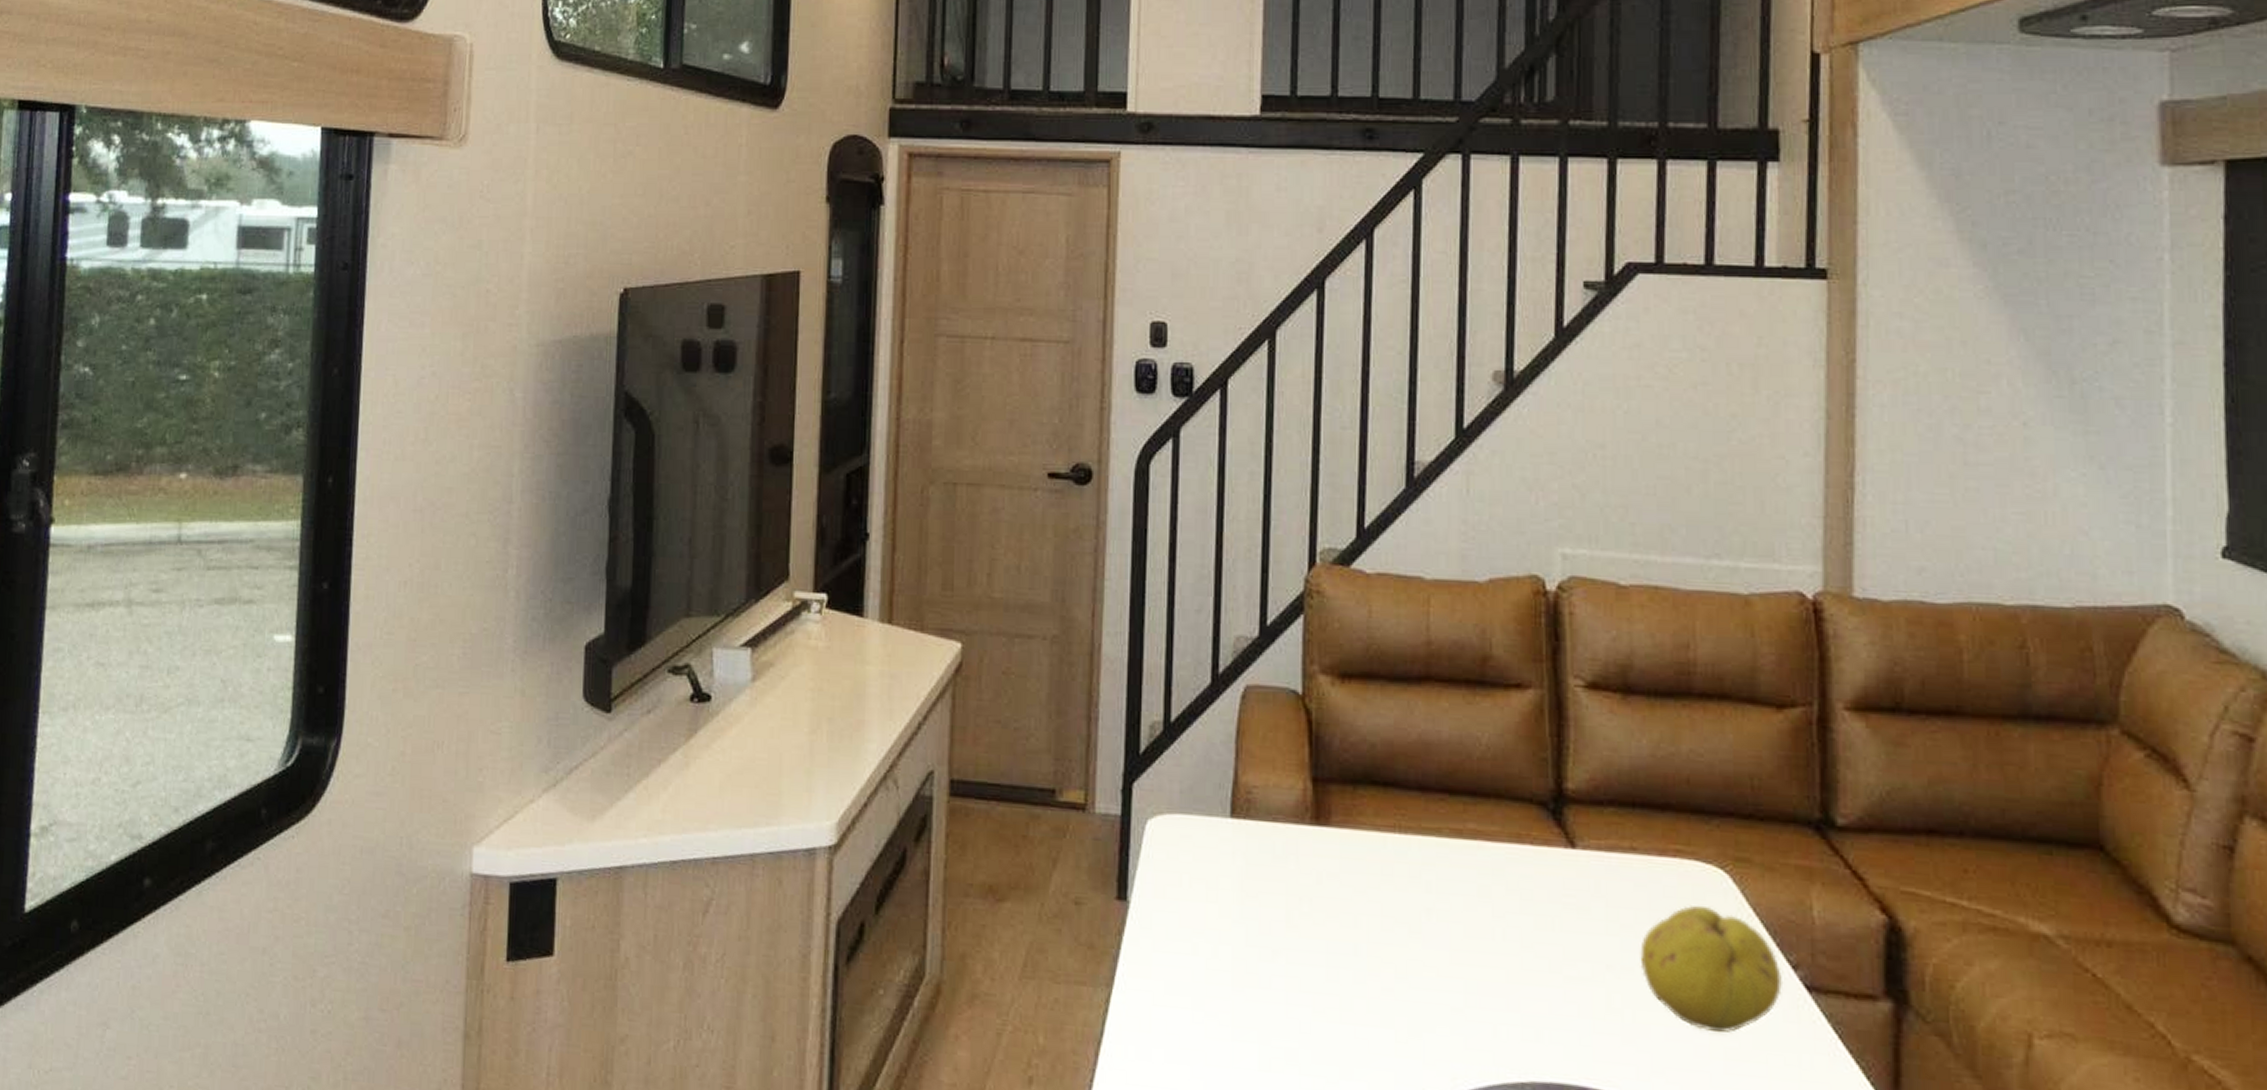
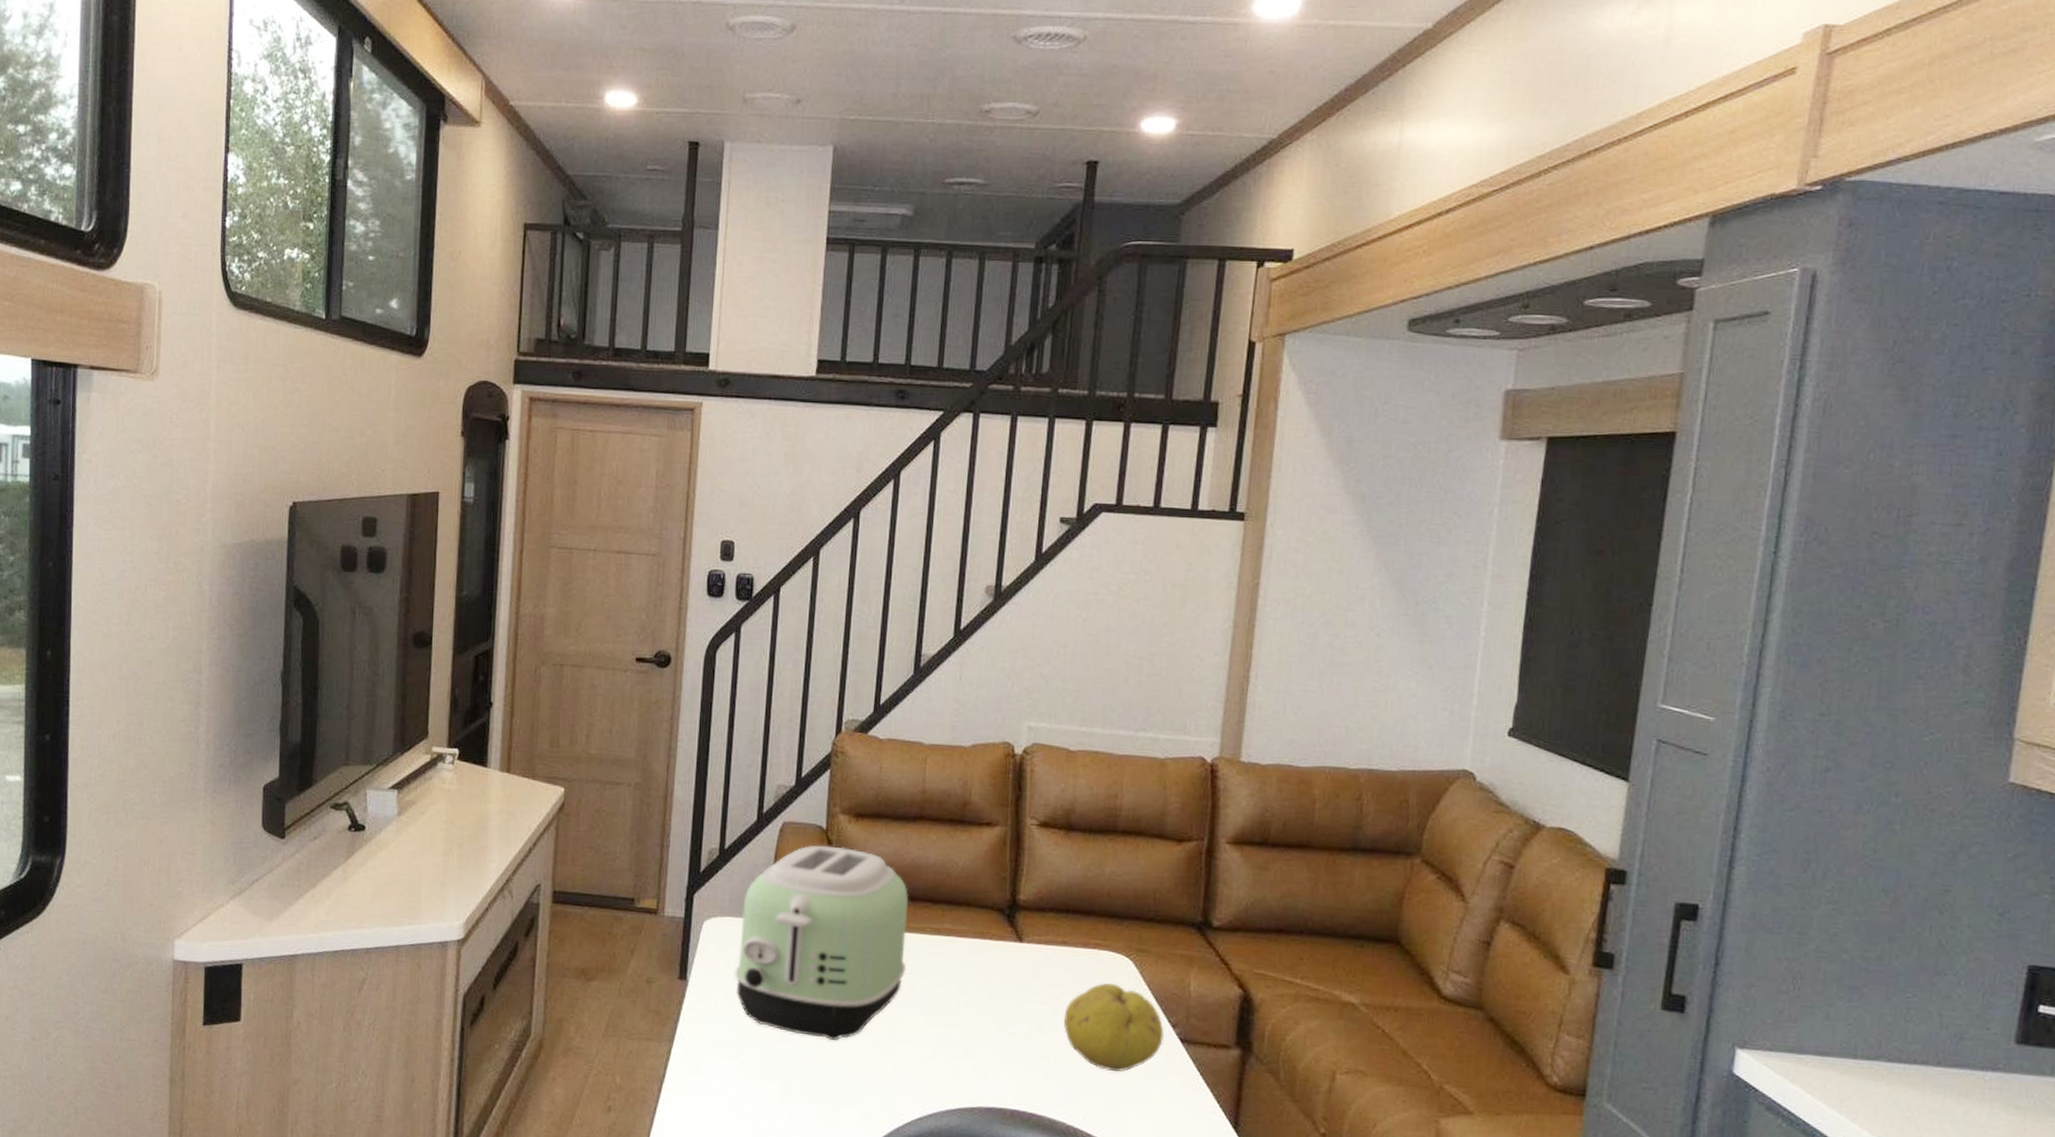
toaster: none [1189,716,1420,986] -> present [733,845,908,1040]

